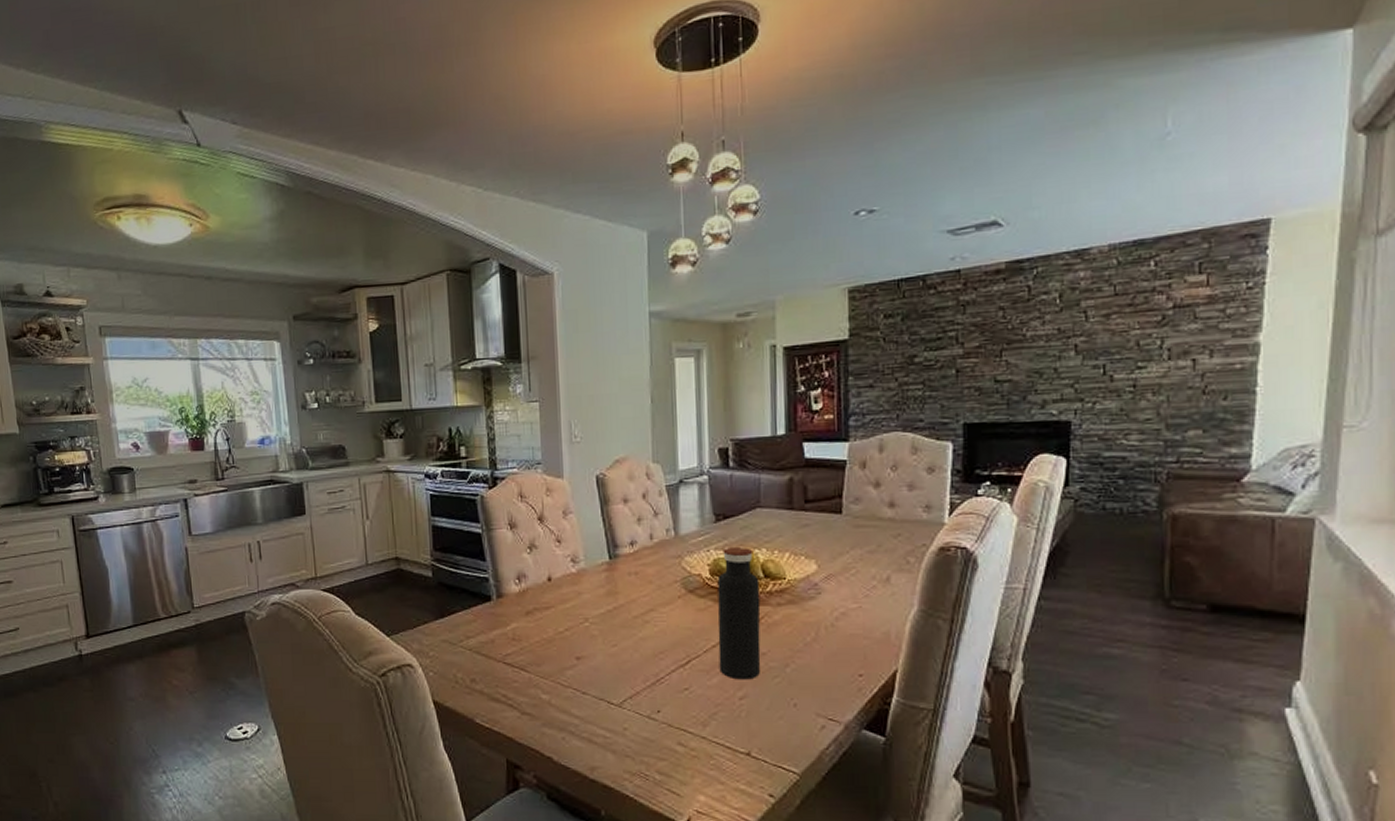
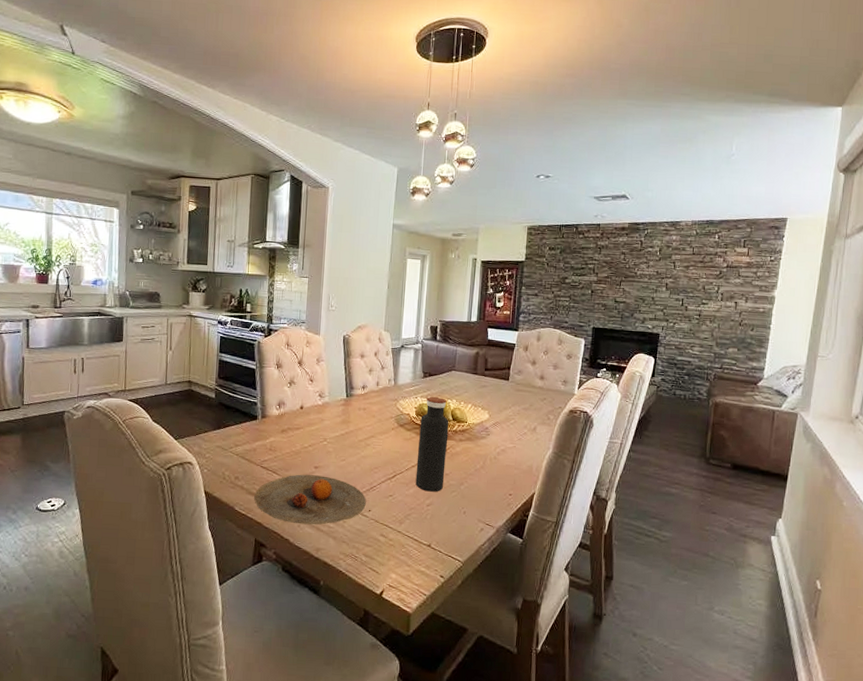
plate: none [499,669,653,736] -> present [254,474,366,525]

